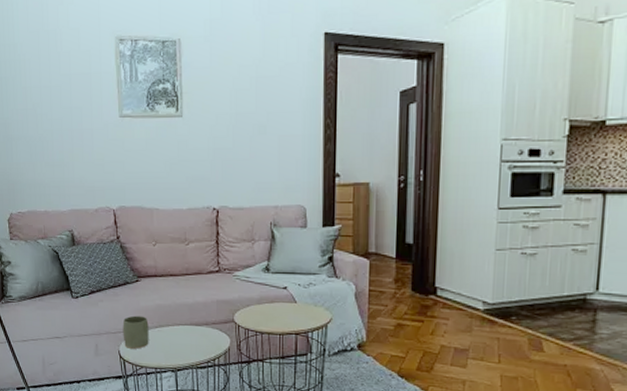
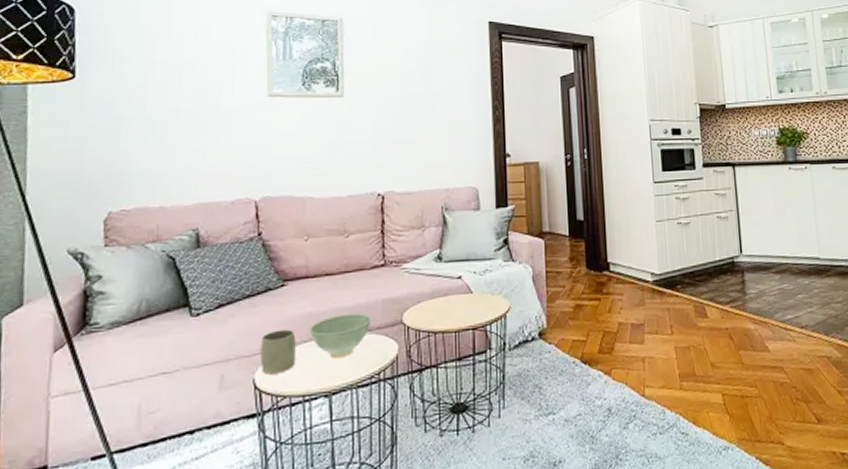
bowl: none [159,309,208,344] -> present [309,313,372,359]

